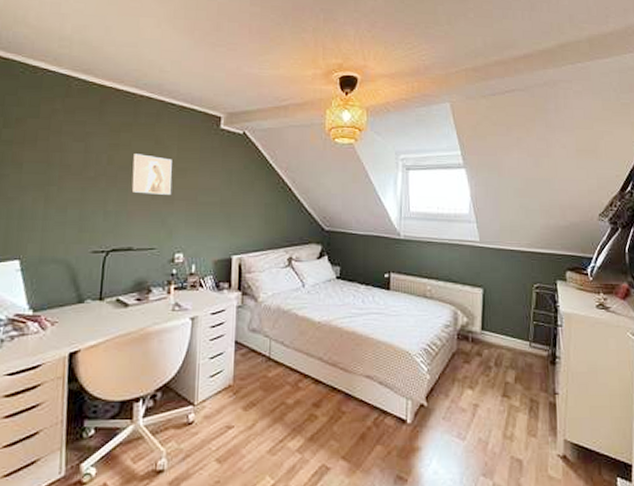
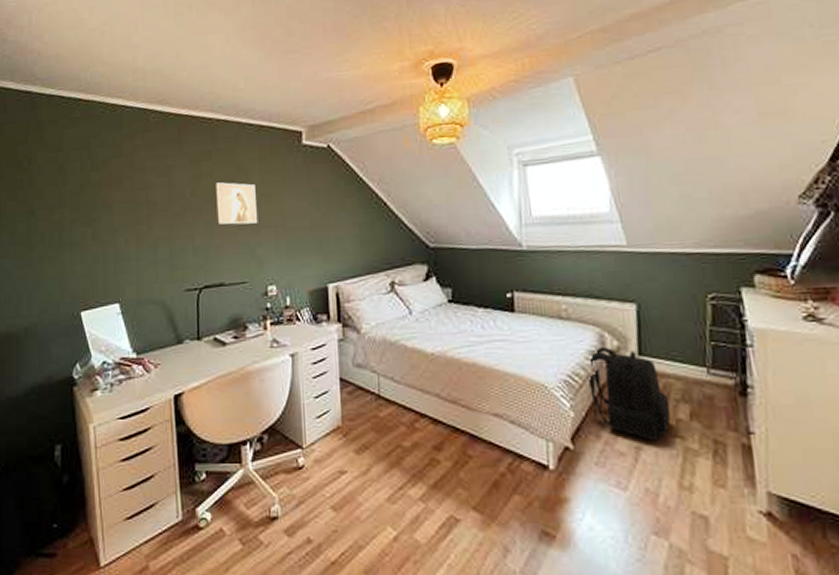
backpack: none [443,322,502,400] -> present [587,346,672,442]

